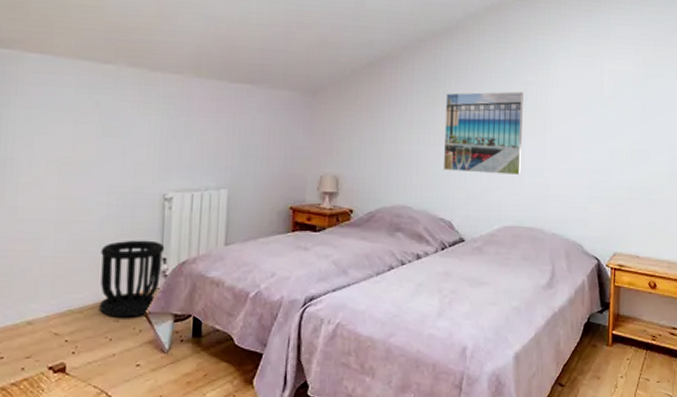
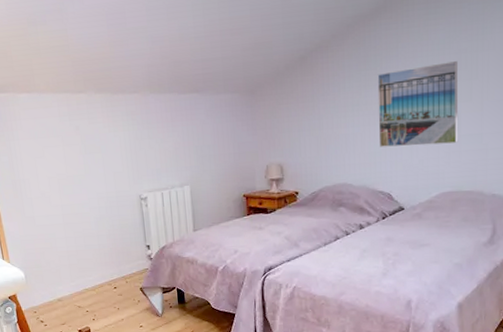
wastebasket: present [99,240,165,318] -> none [100,232,148,293]

